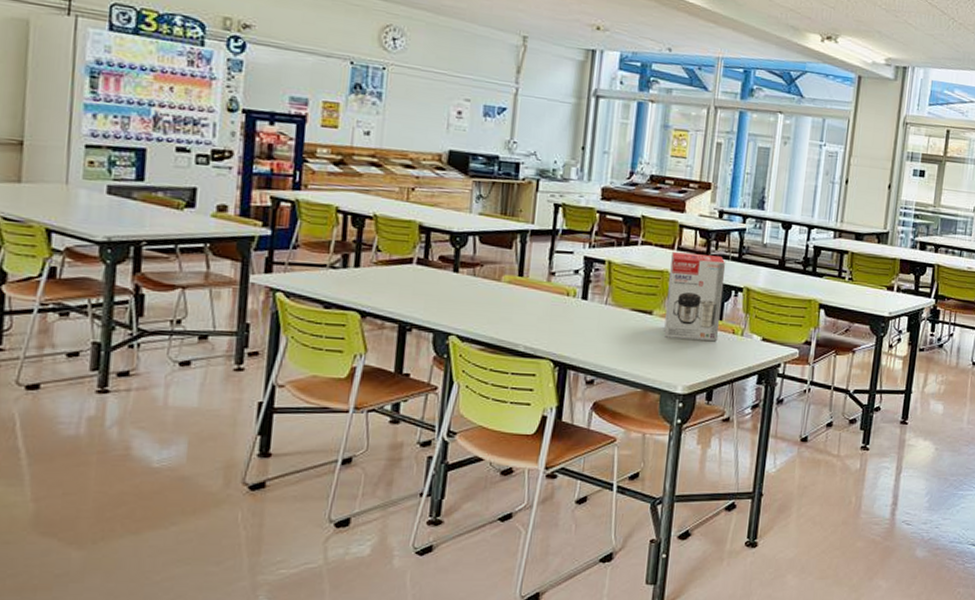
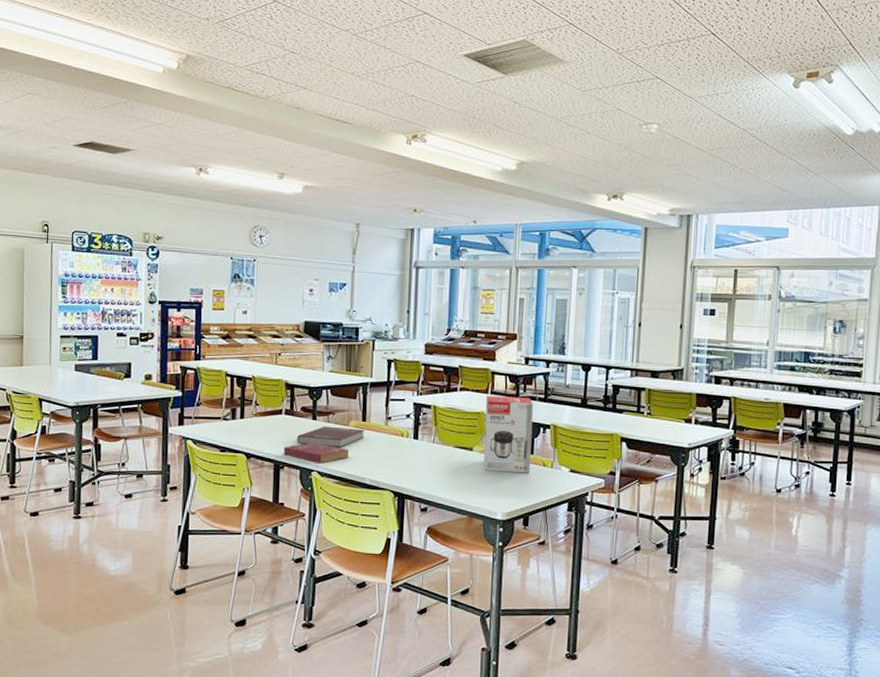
book: none [412,299,499,326] -> present [283,442,349,463]
book: none [431,280,520,307] -> present [297,426,364,447]

